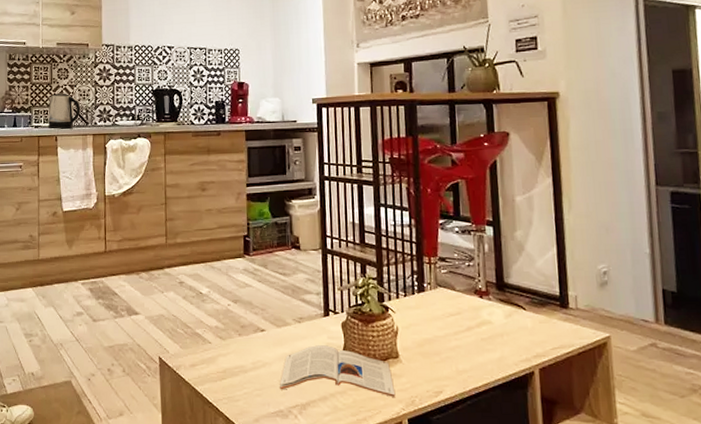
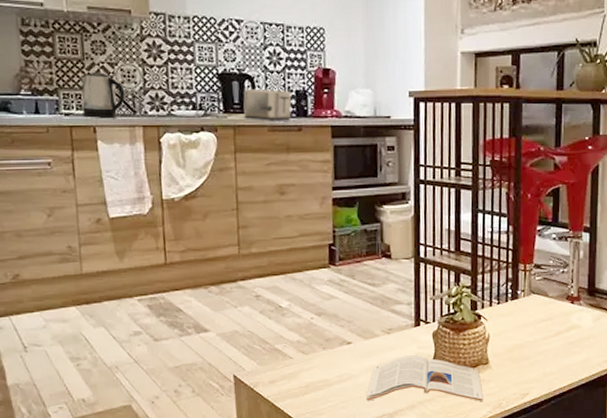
toaster: none [172,101,212,128] -> present [243,88,292,122]

